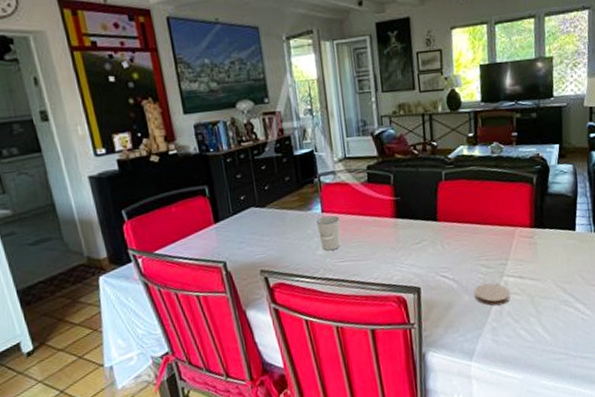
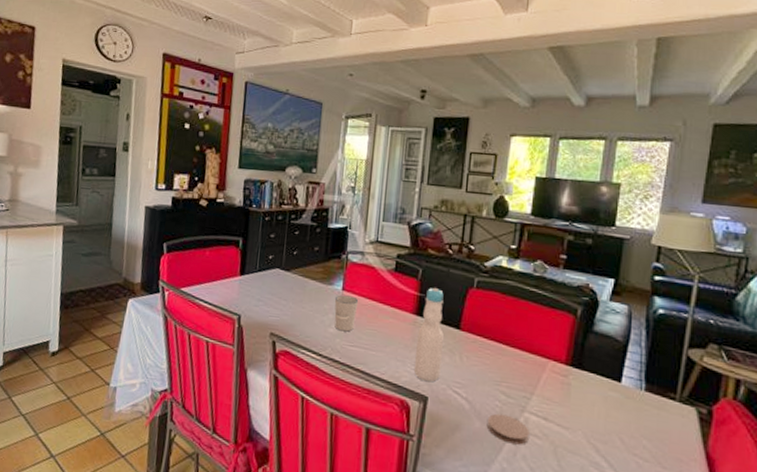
bottle: none [400,188,428,275] -> present [413,287,444,382]

